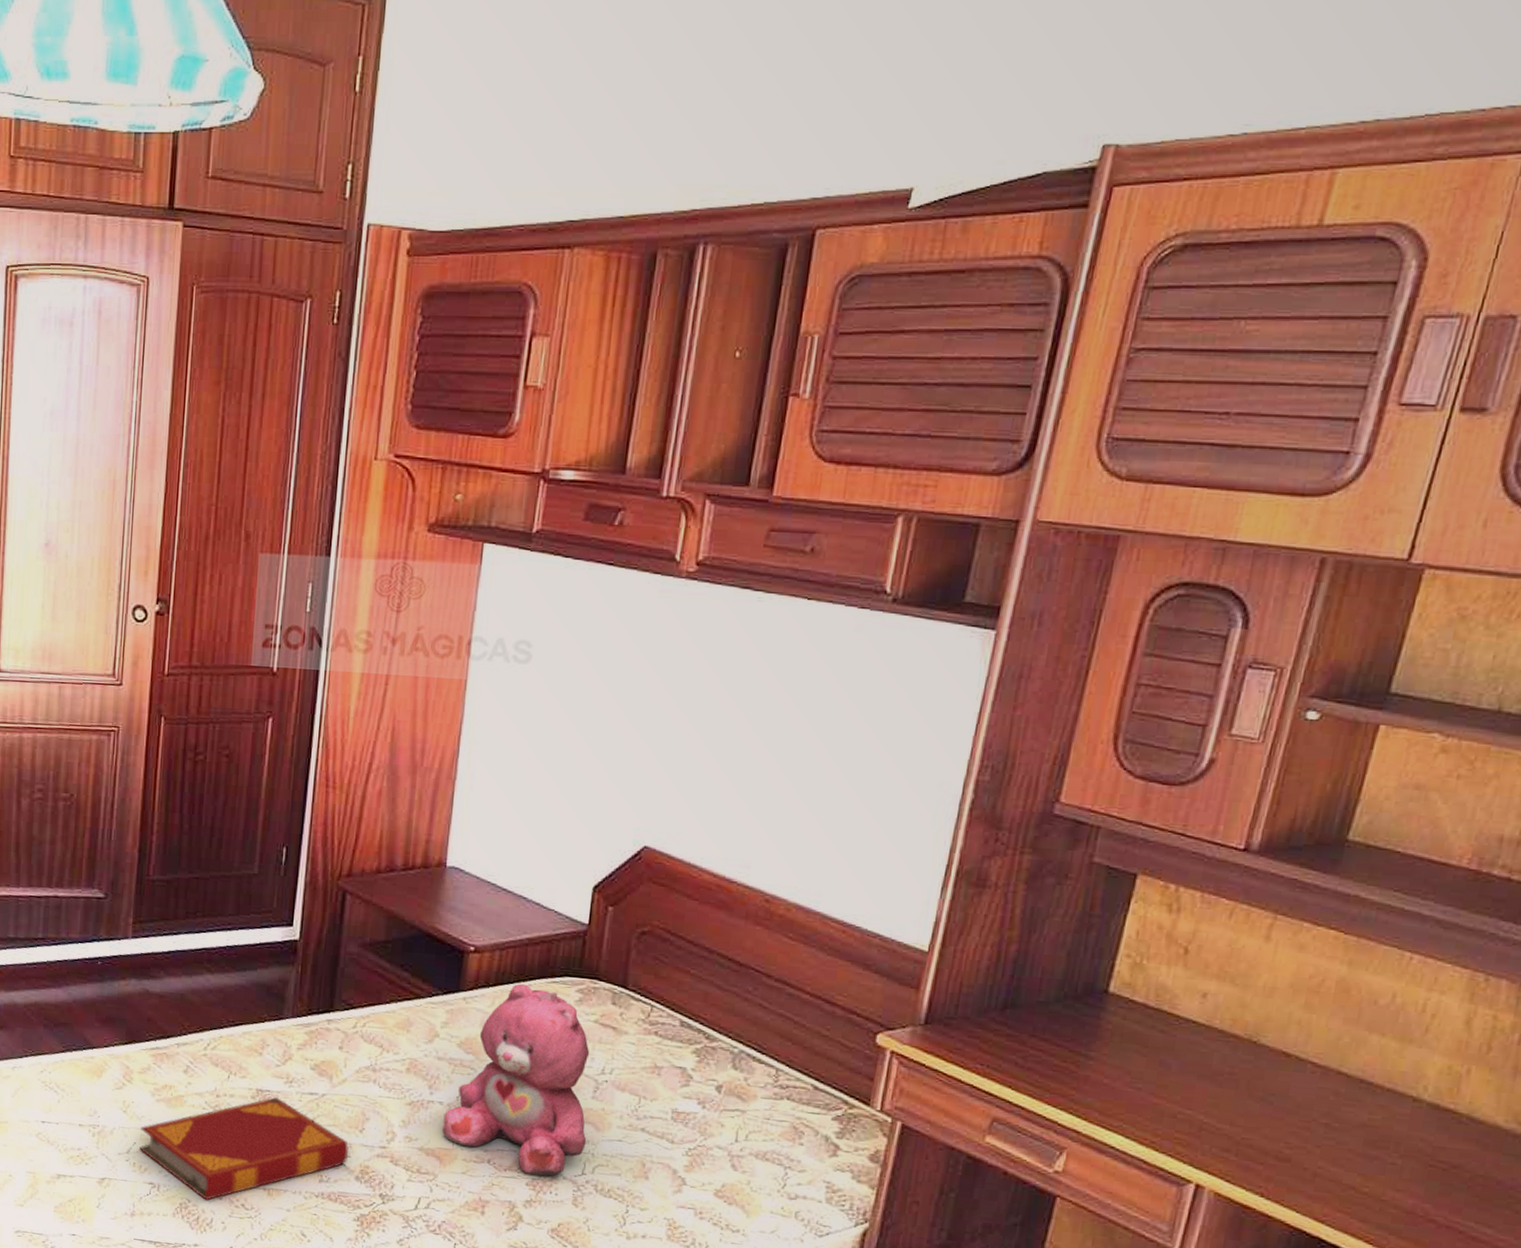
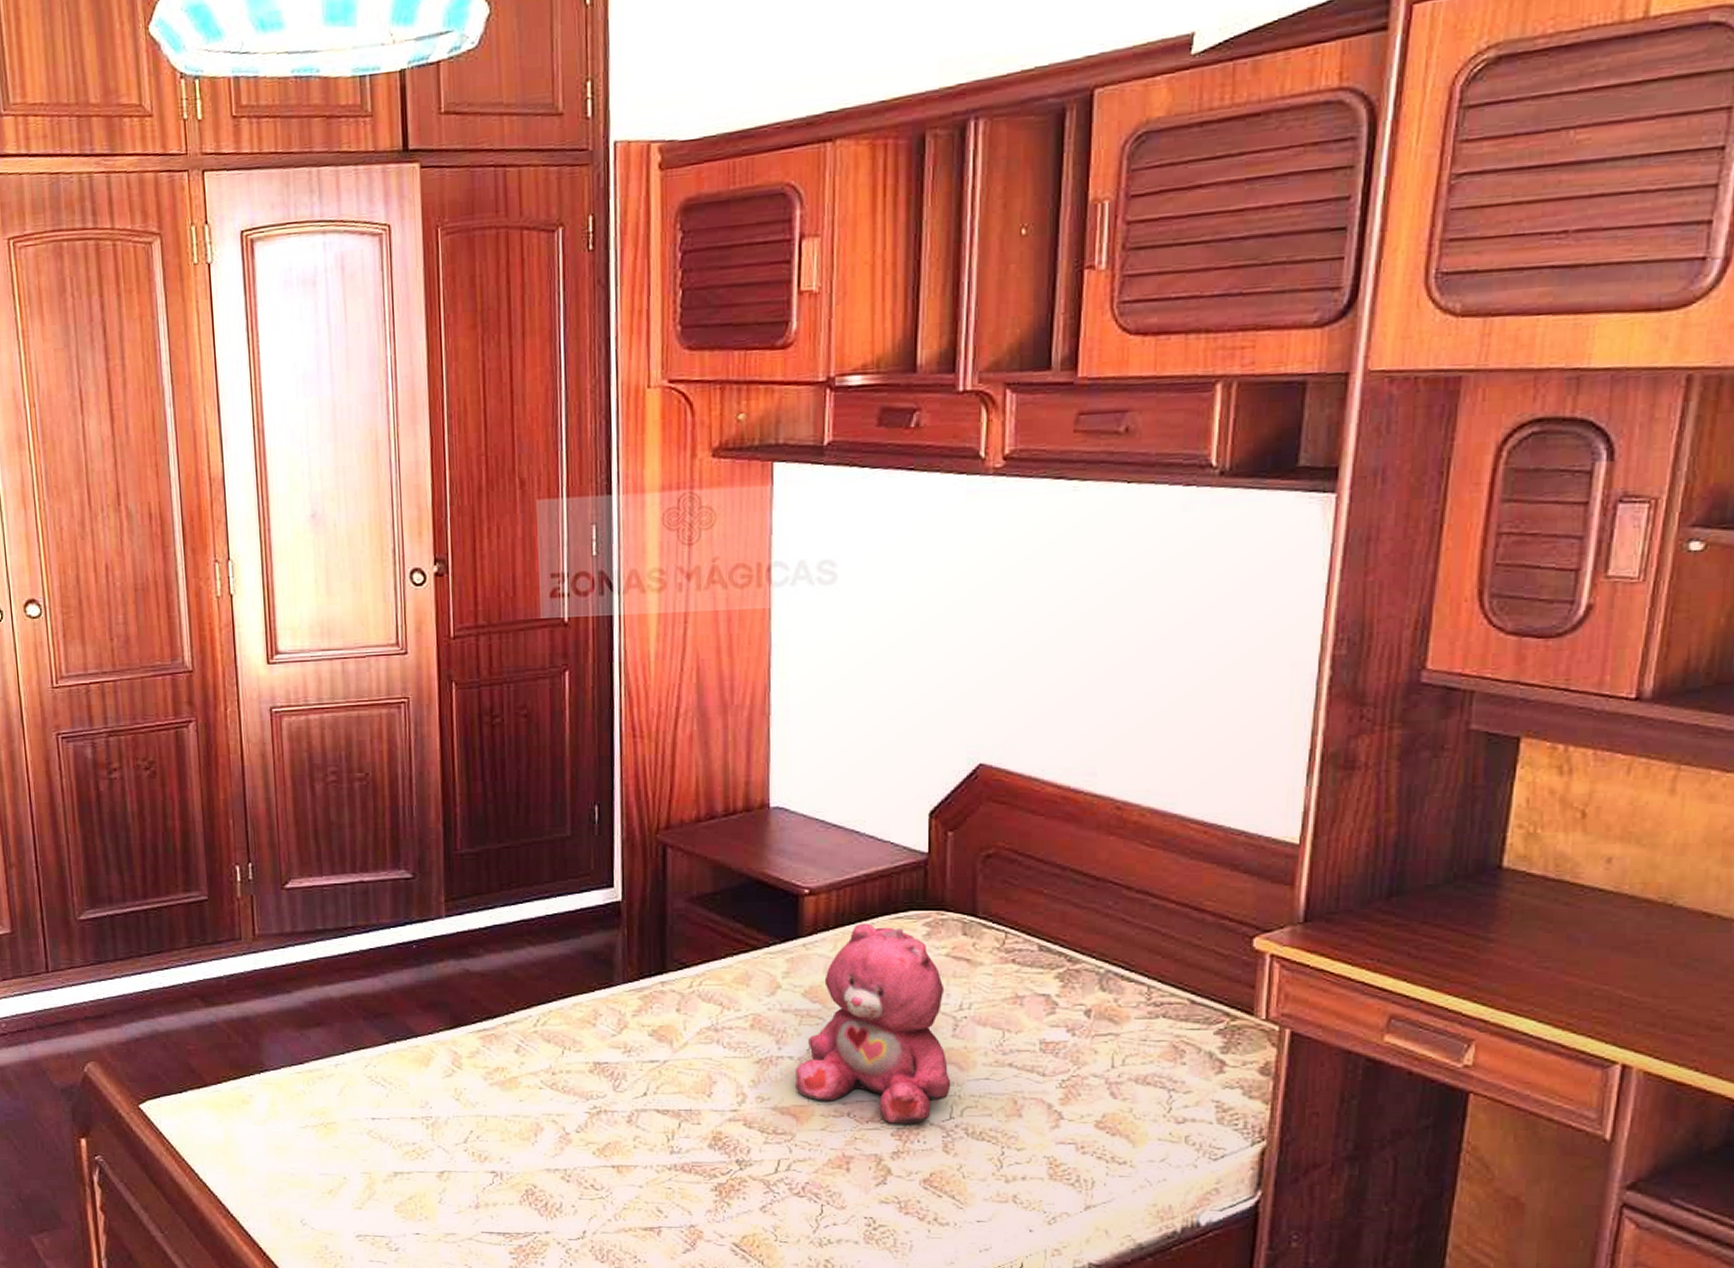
hardback book: present [139,1097,349,1201] -> none [476,1069,698,1184]

